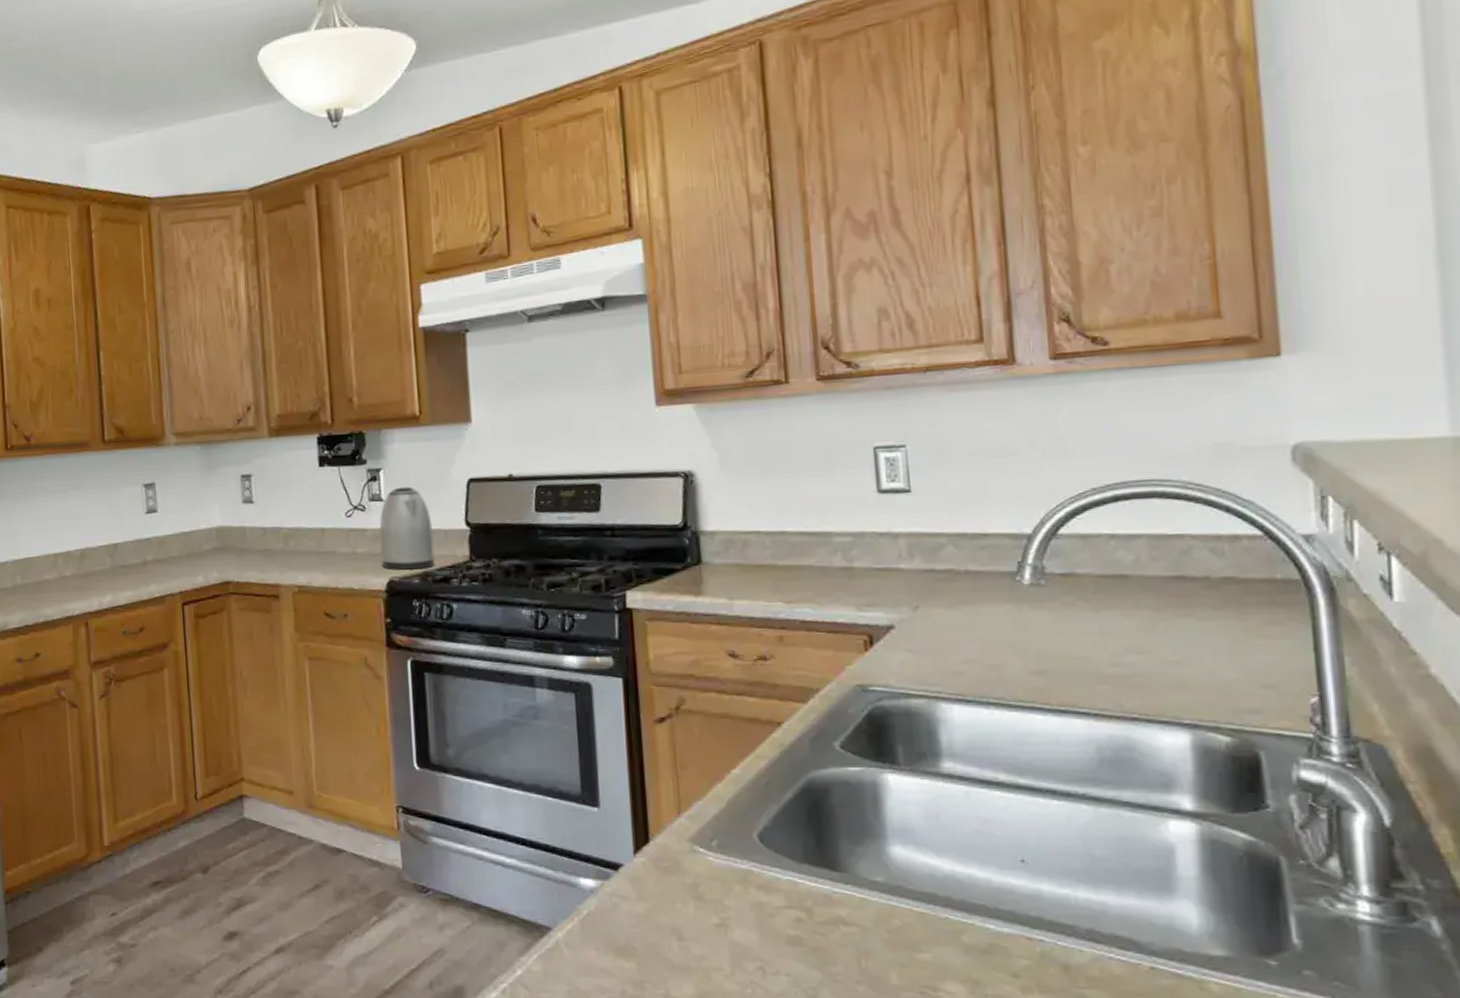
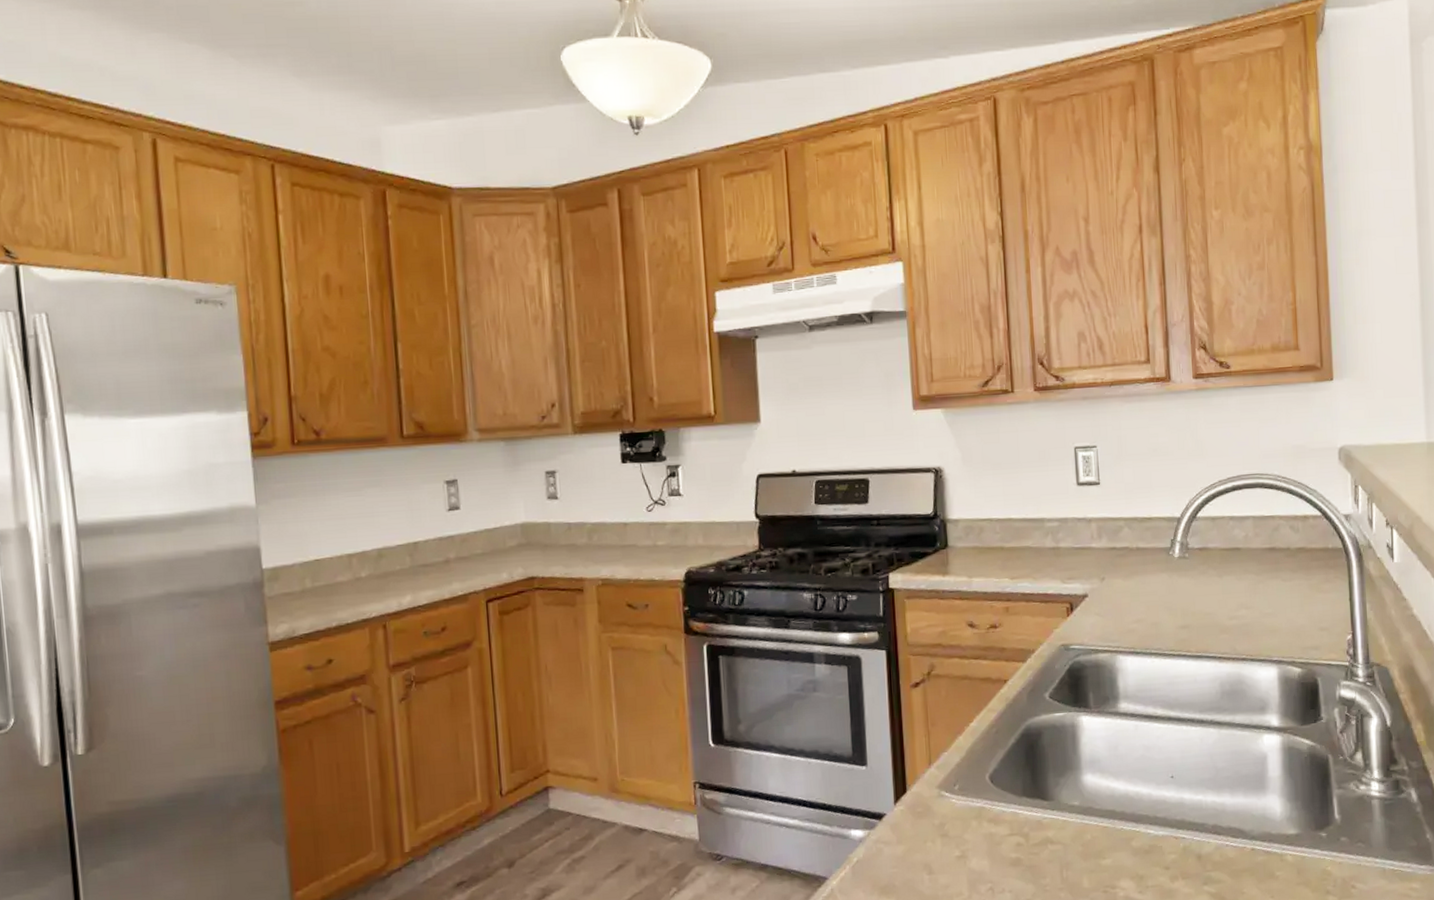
kettle: present [379,486,435,570] -> none [678,482,728,561]

